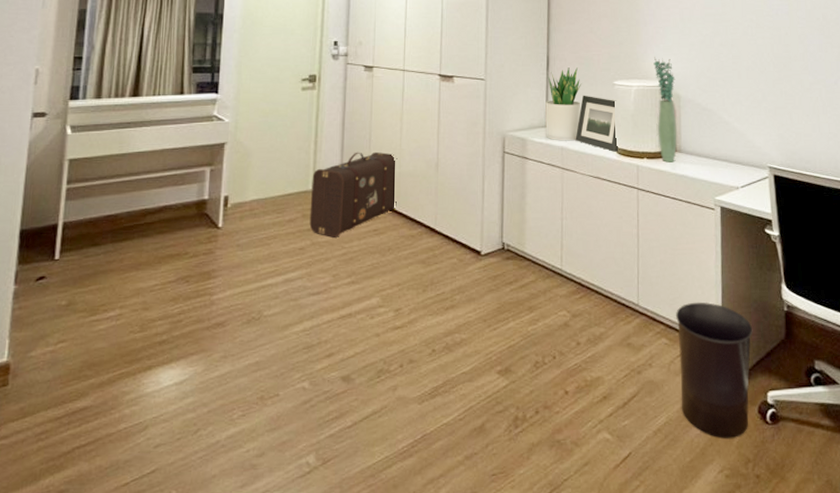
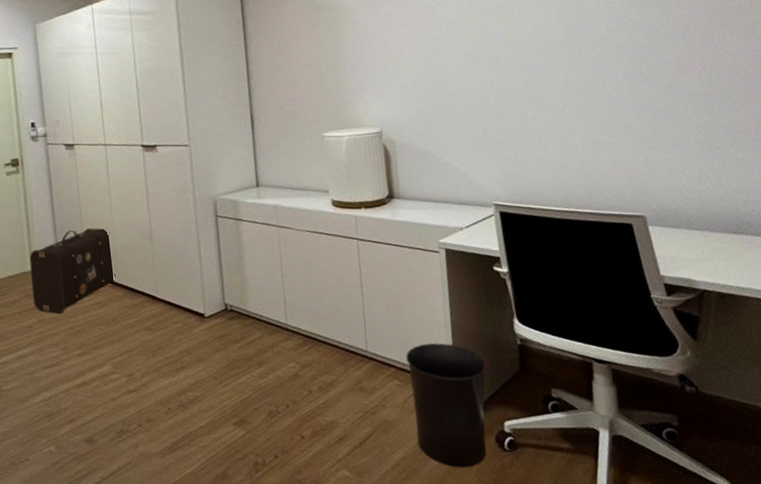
planter: present [545,67,582,141] -> none [253,123,292,200]
picture frame: present [575,95,619,152] -> none [288,150,335,205]
vase: present [653,57,677,163] -> none [364,103,395,210]

